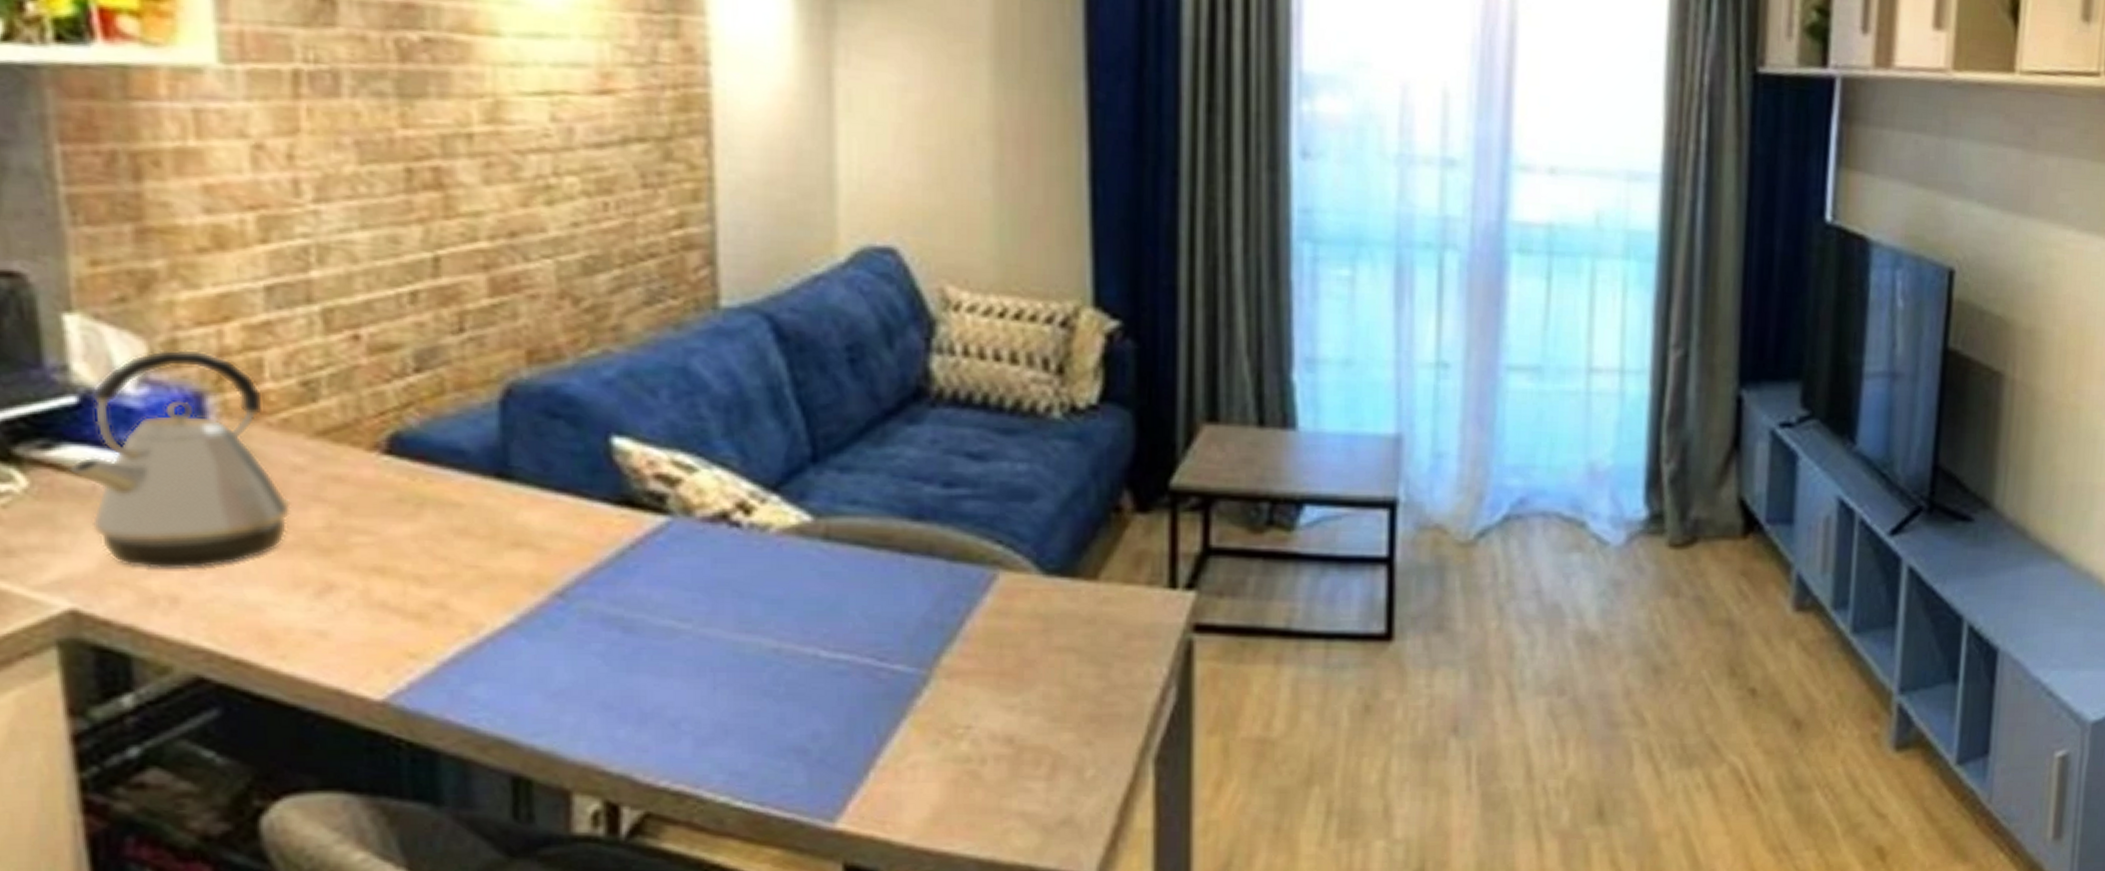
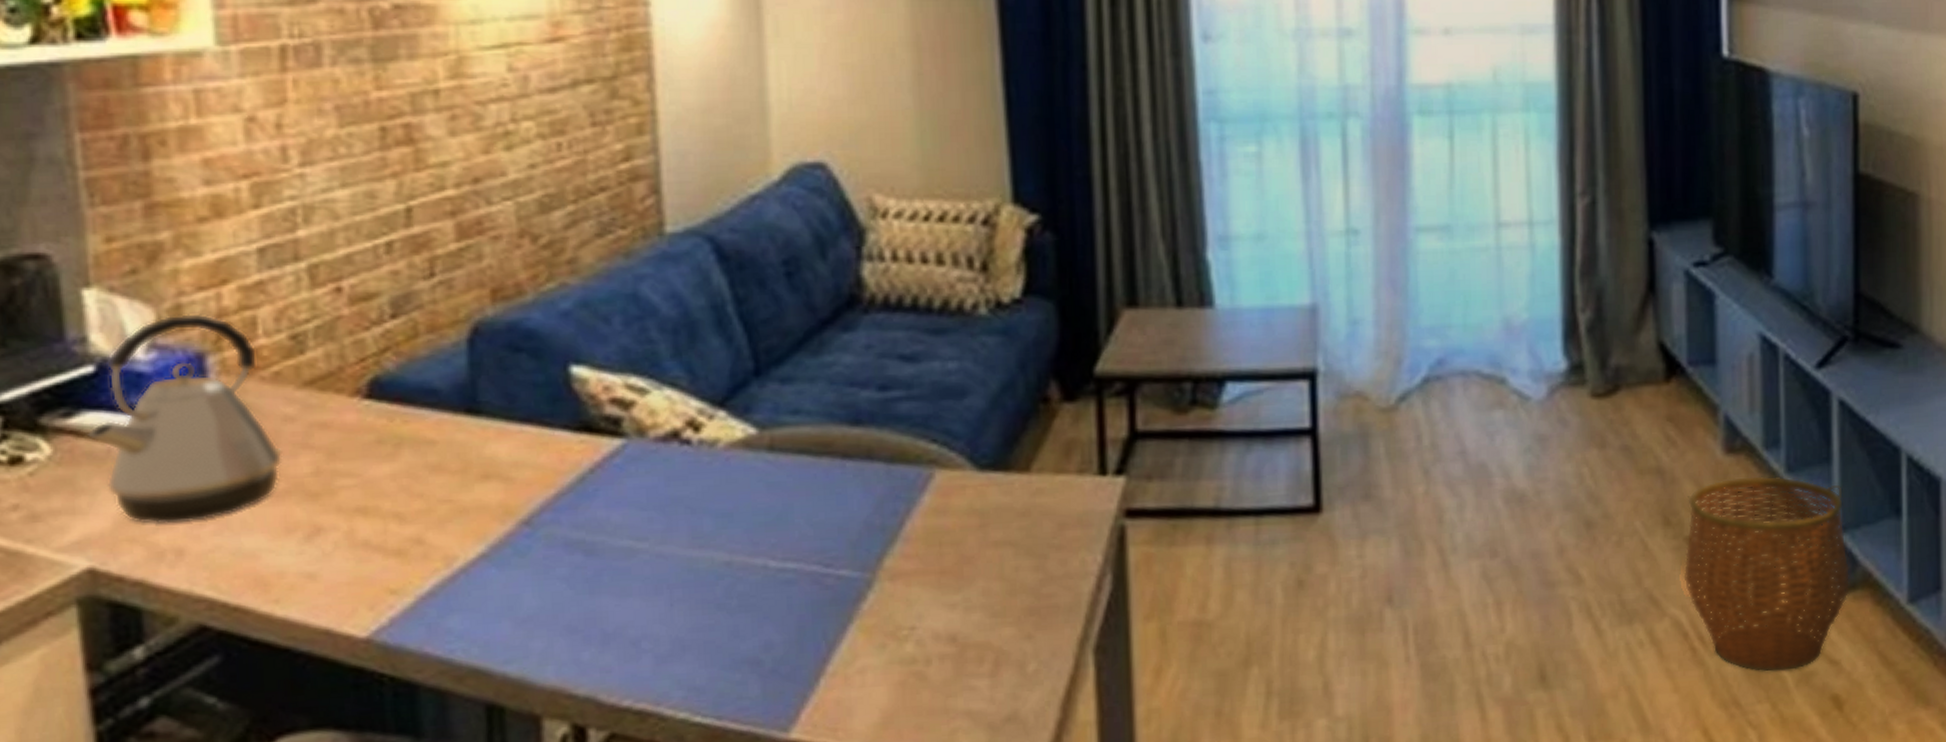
basket: none [1744,635,1905,822] -> present [1683,476,1851,672]

